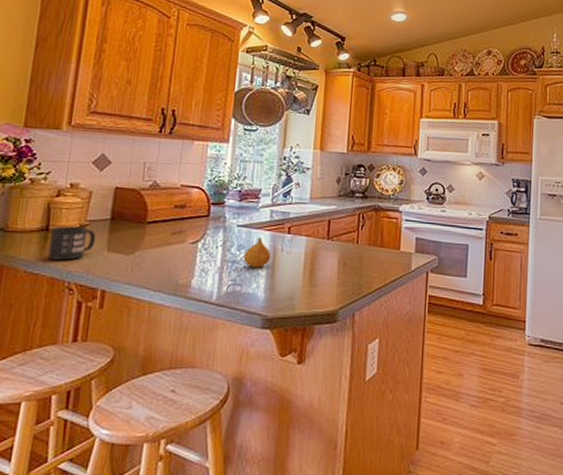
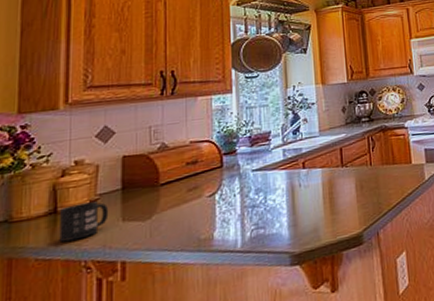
fruit: present [243,237,271,268] -> none [262,177,290,208]

